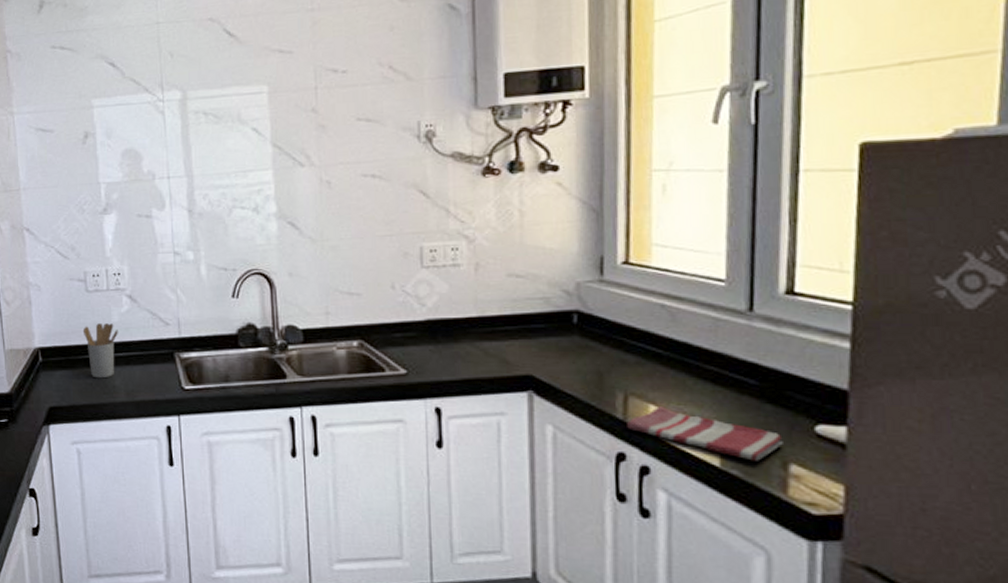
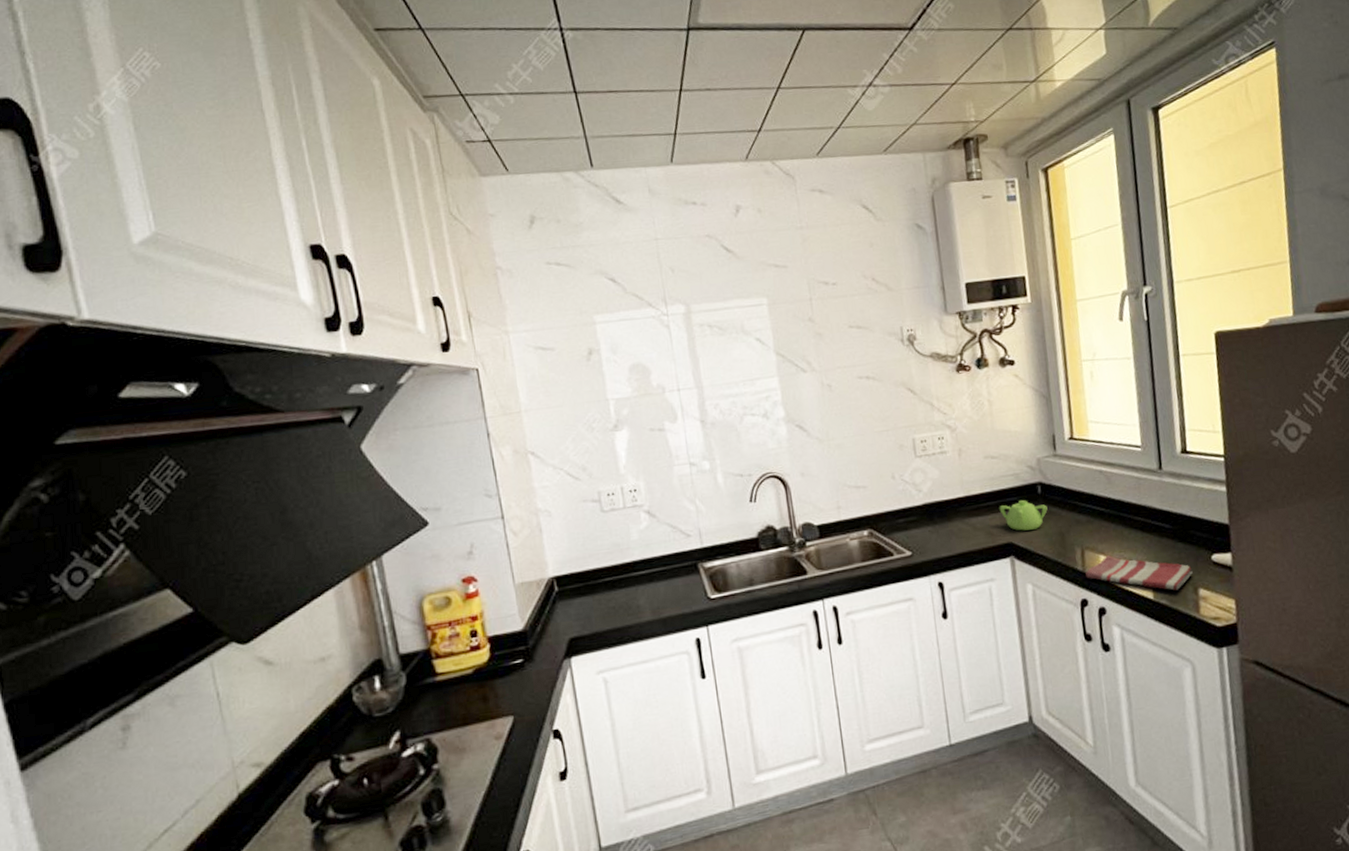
utensil holder: present [82,323,118,379] -> none [600,542,639,601]
teapot: none [520,329,584,364] -> present [999,500,1048,531]

